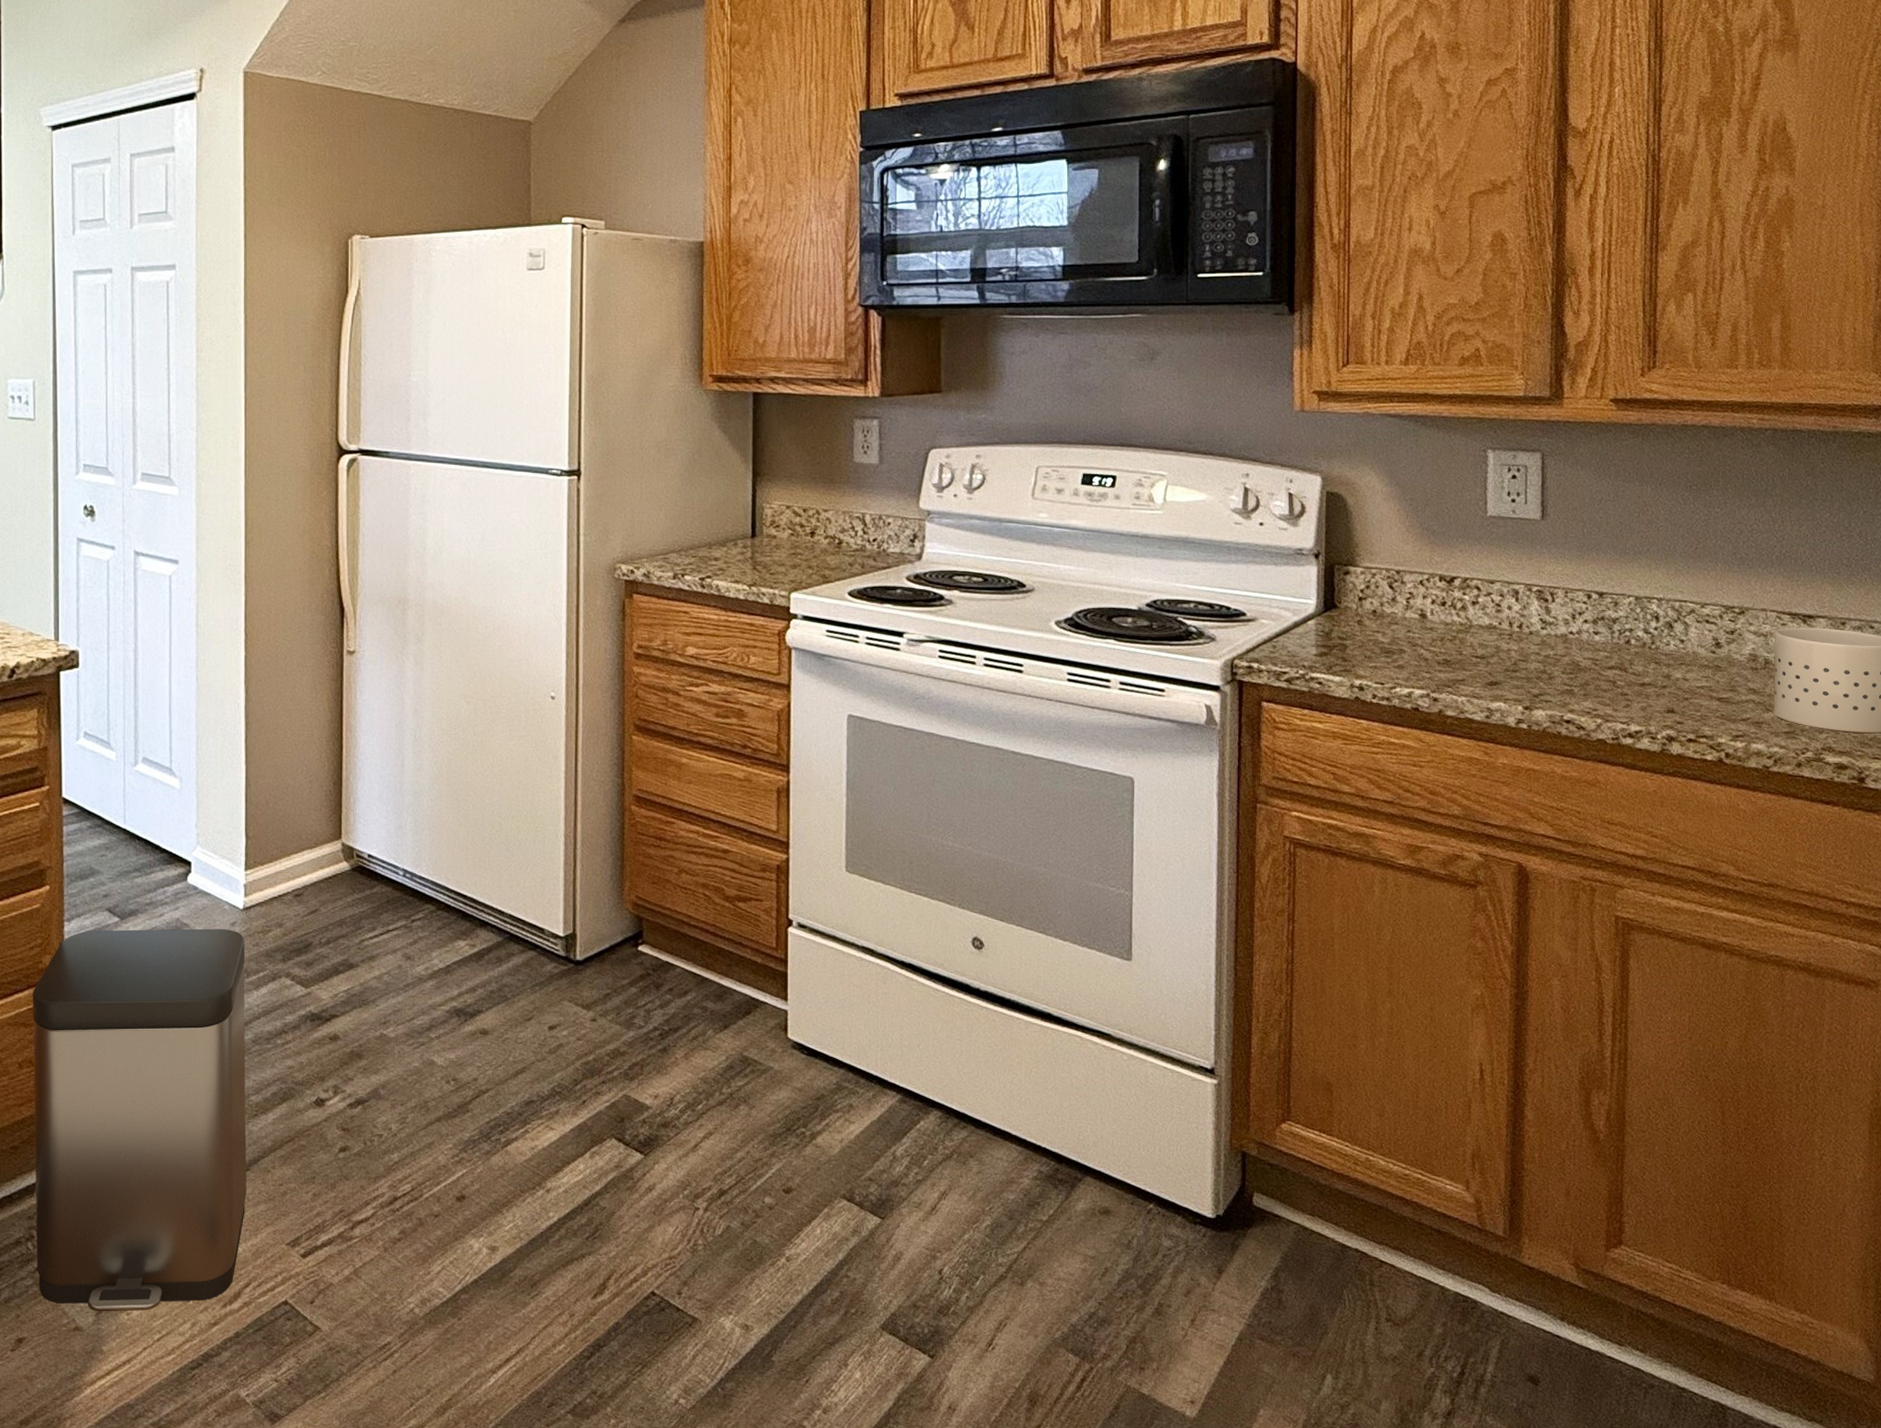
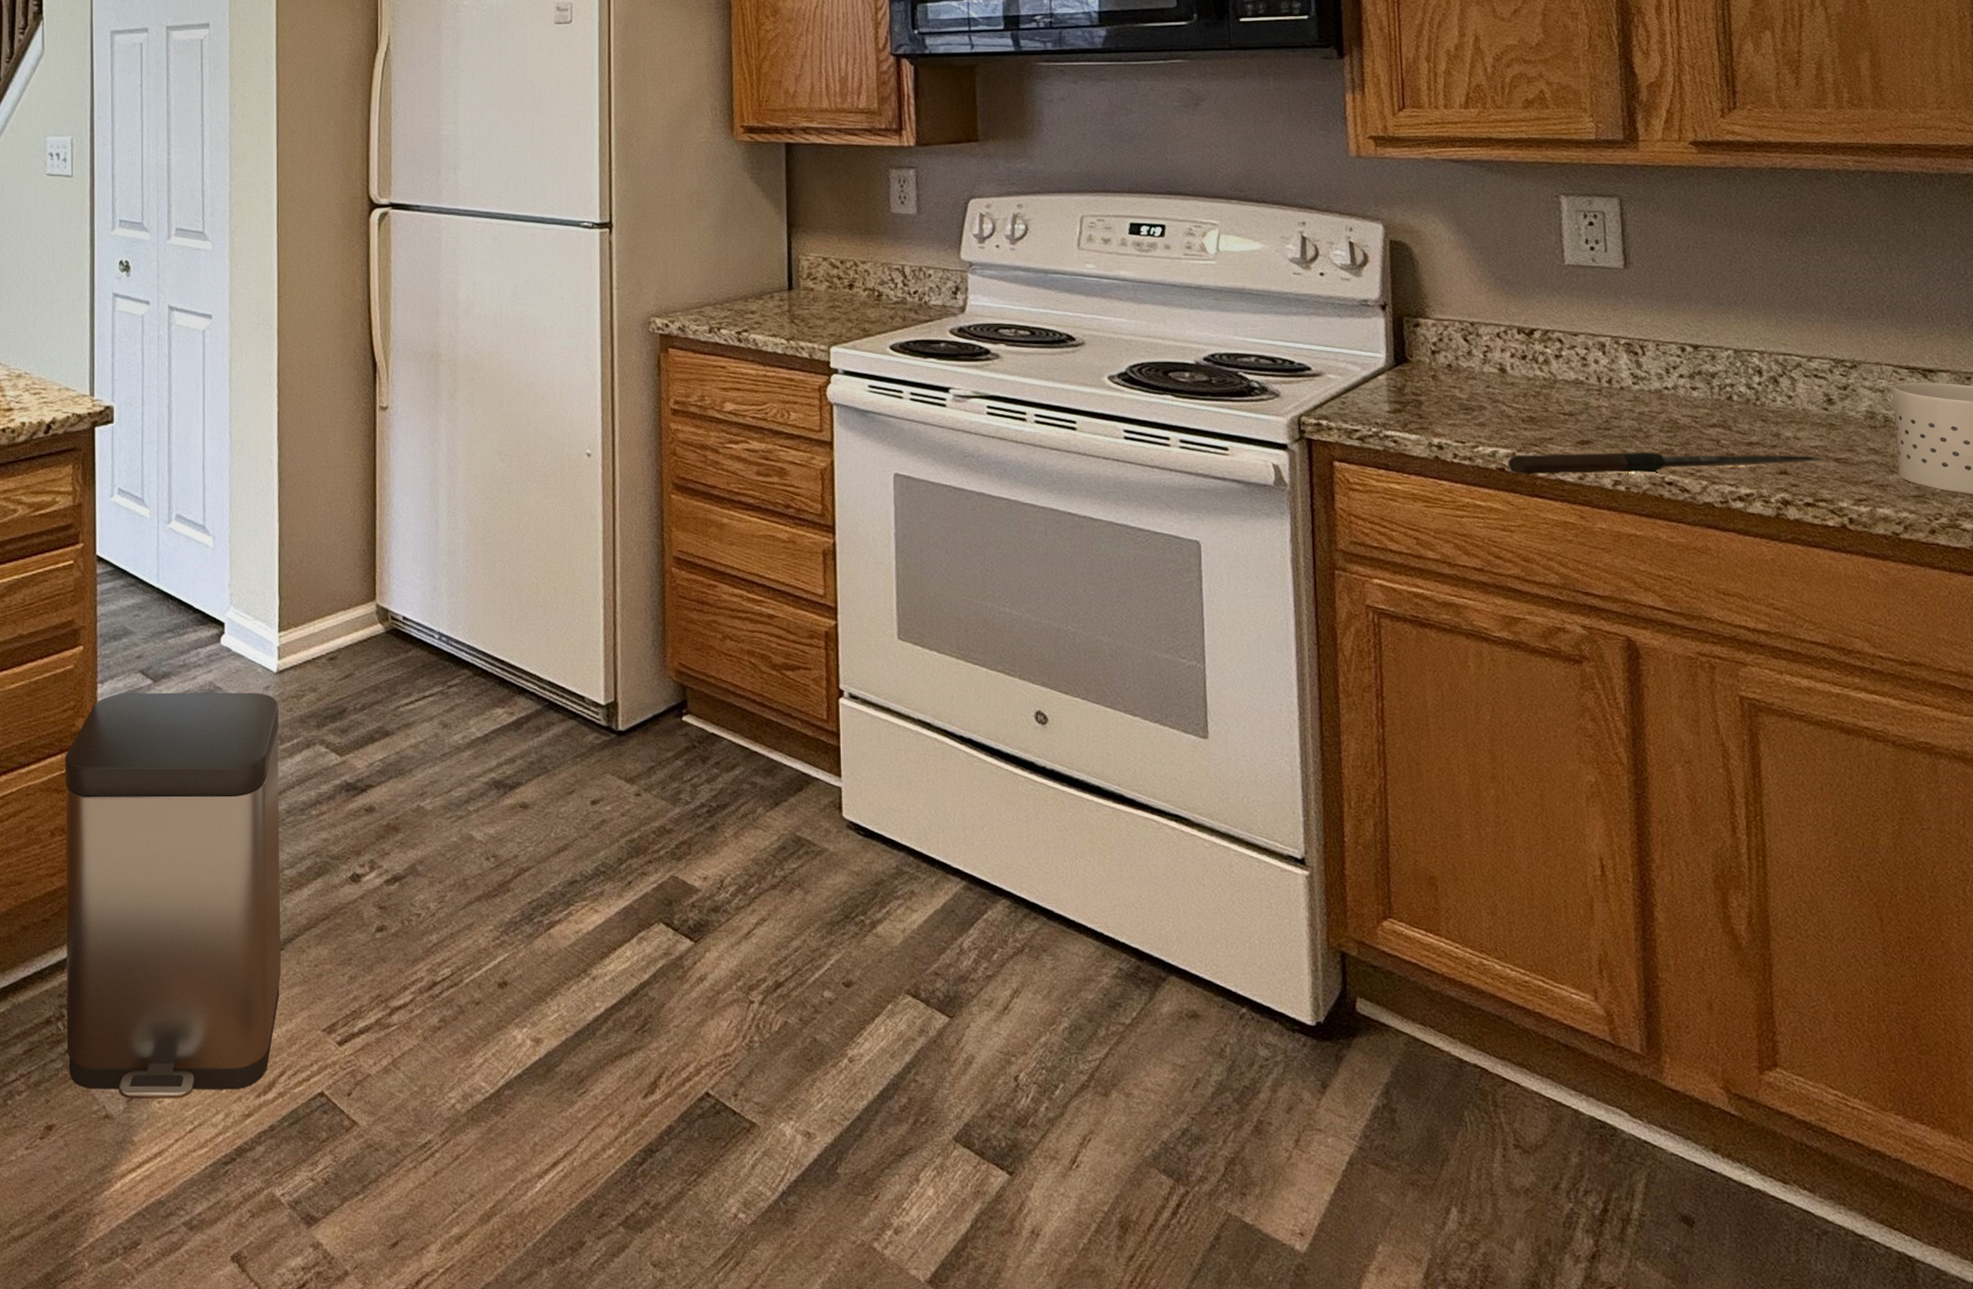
kitchen knife: none [1422,693,1710,714] -> present [1508,452,1826,475]

